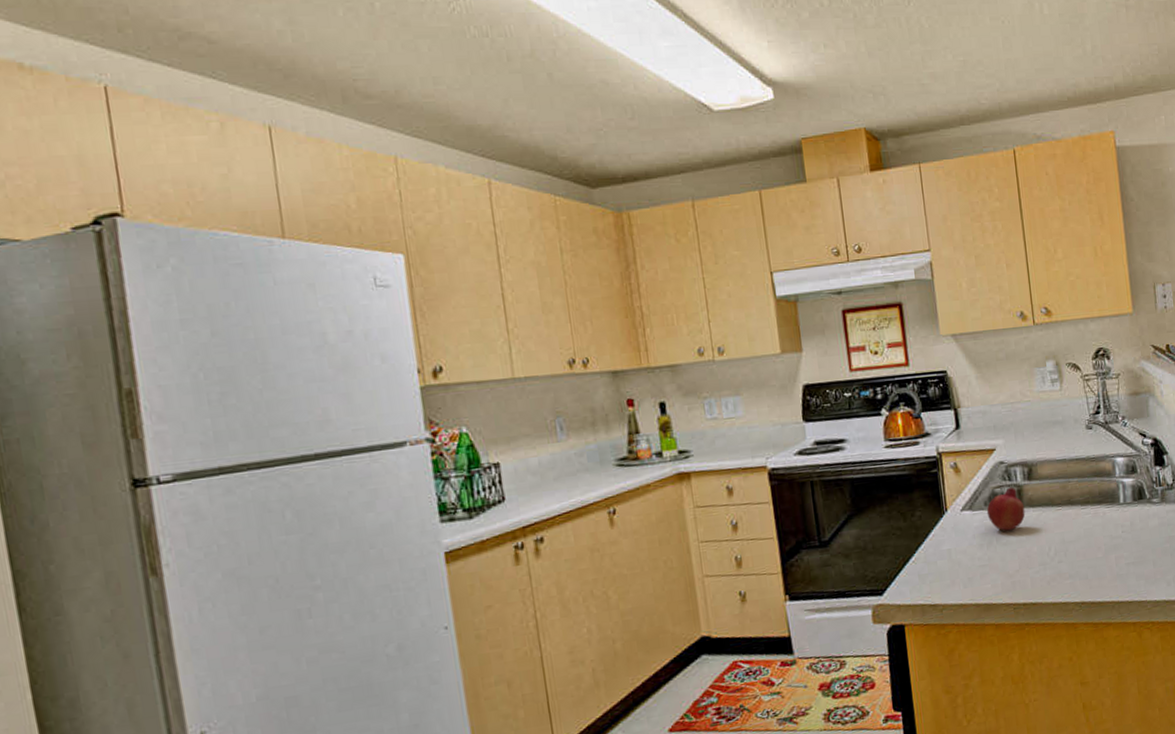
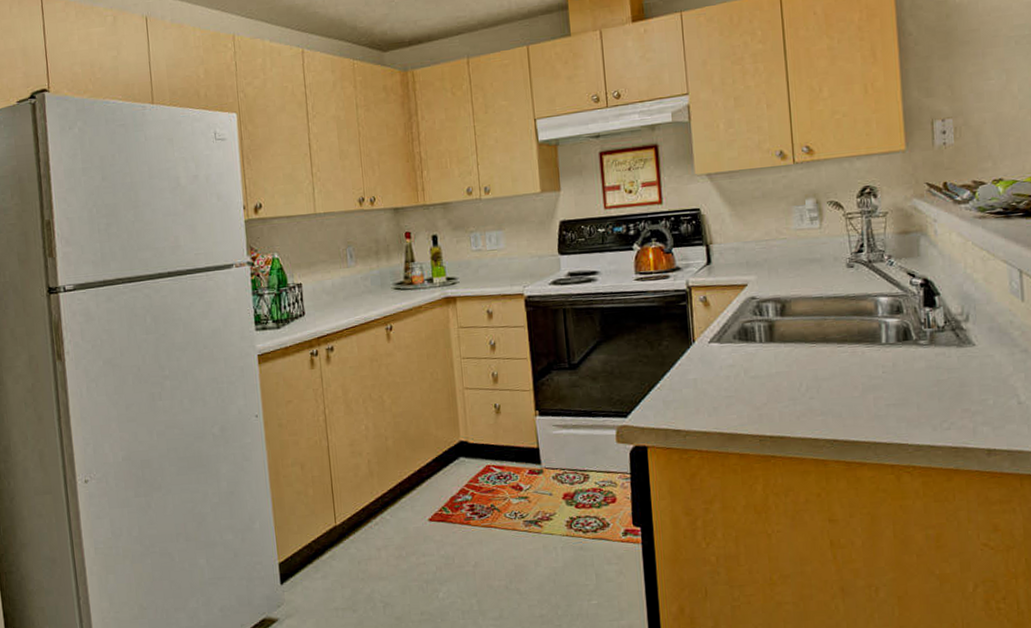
fruit: present [986,487,1025,532] -> none [735,322,776,365]

